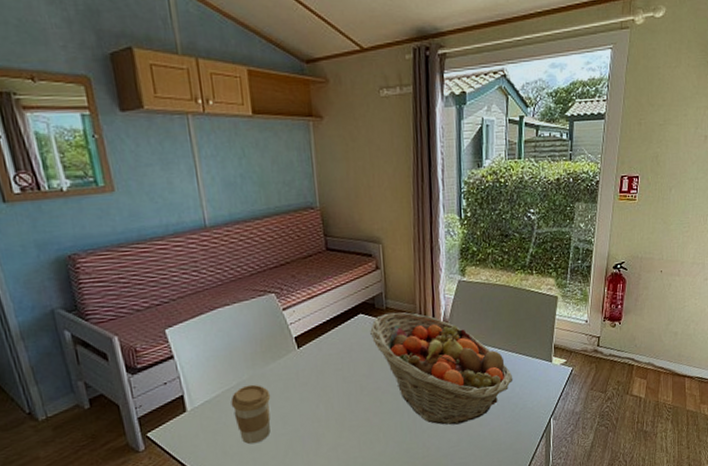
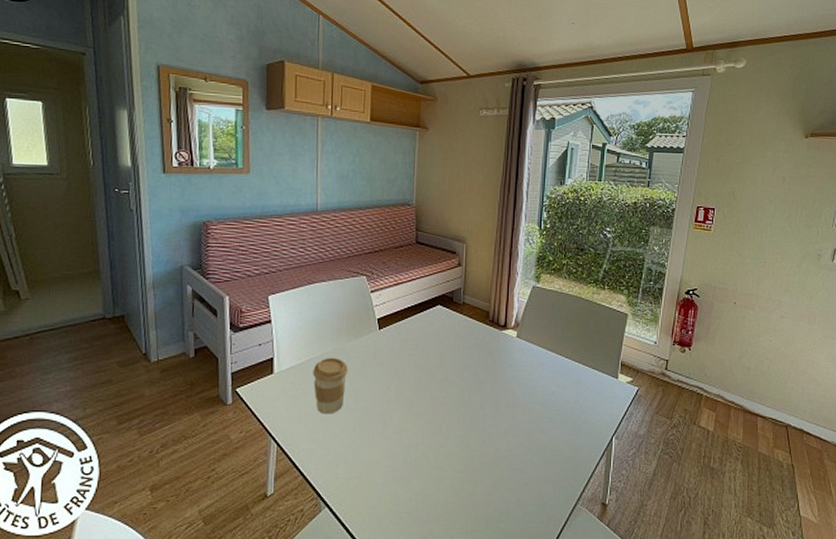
fruit basket: present [370,312,513,425] -> none [446,308,578,427]

